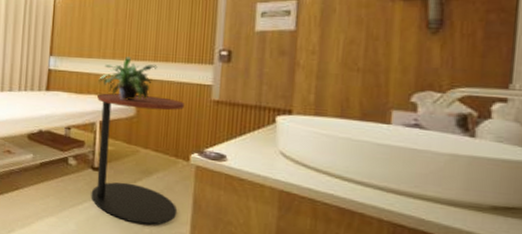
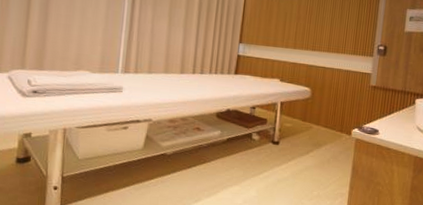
side table: present [91,93,184,225] -> none [270,77,349,188]
potted plant: present [98,57,158,100] -> none [281,47,330,84]

